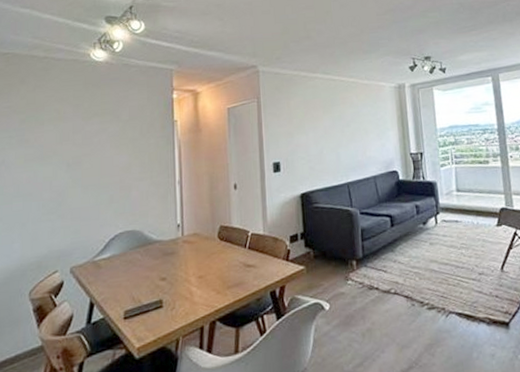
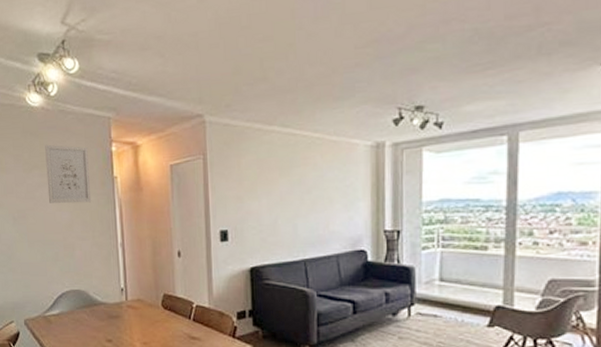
wall art: none [106,94,151,148] -> present [45,144,92,204]

